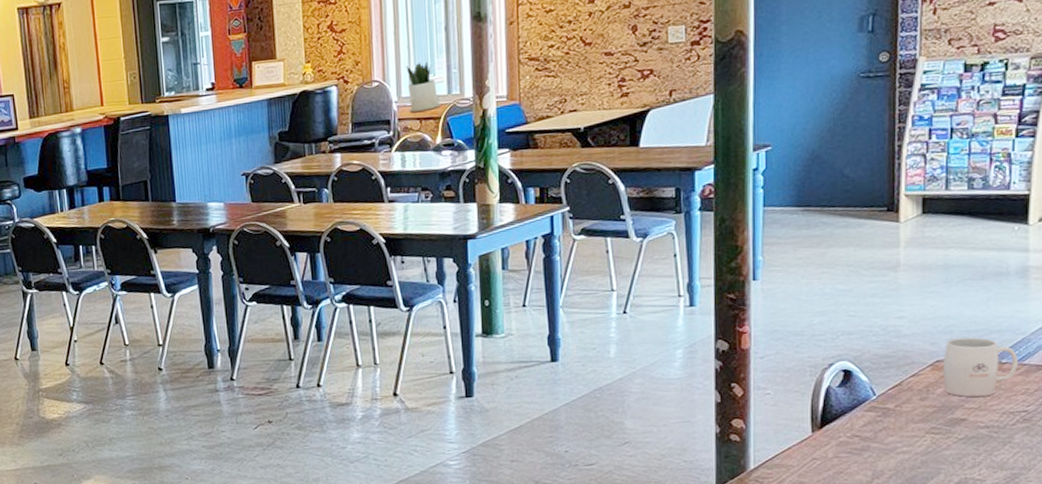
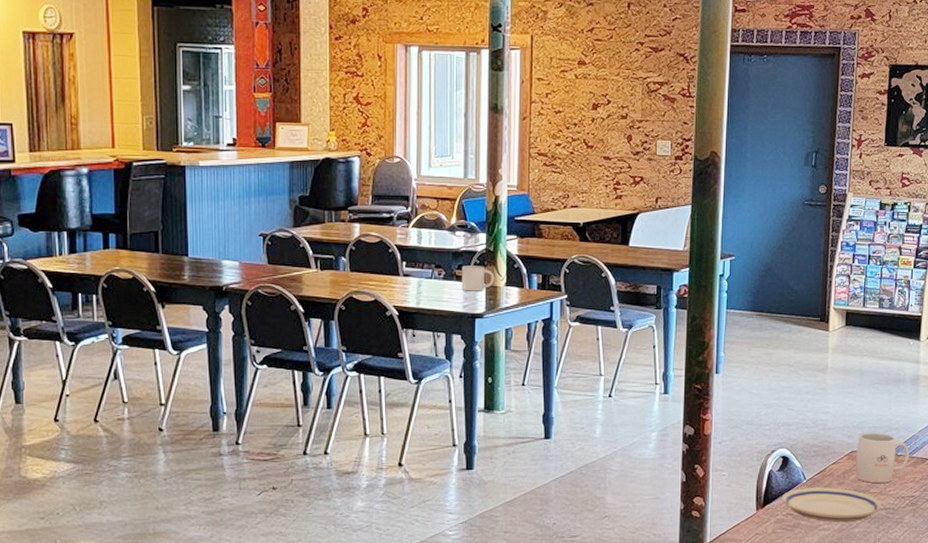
planter: present [406,61,442,113] -> none [427,144,458,192]
mug: none [449,184,487,212] -> present [461,265,495,291]
plate: none [845,403,982,444] -> present [782,487,882,522]

